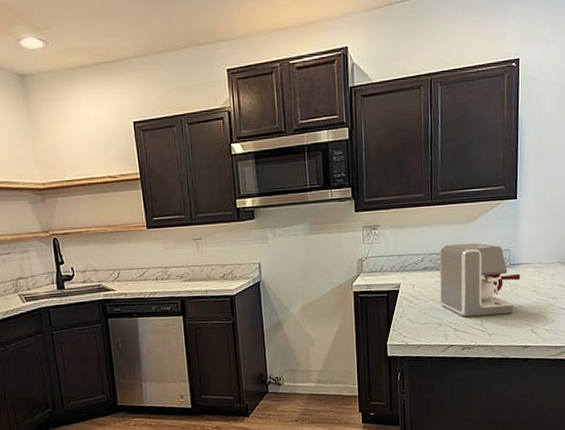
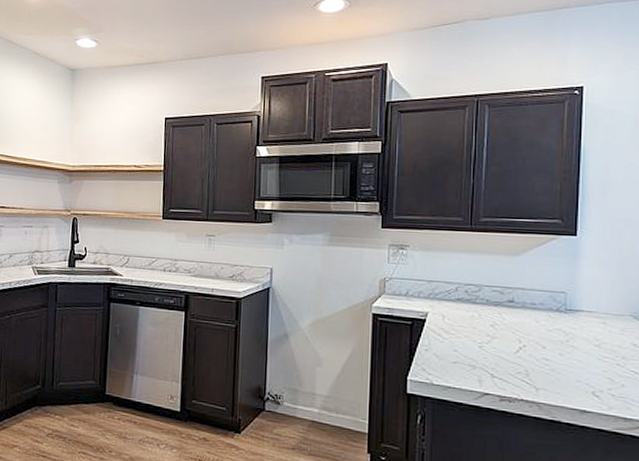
coffee maker: present [439,243,521,317] -> none [476,277,580,368]

